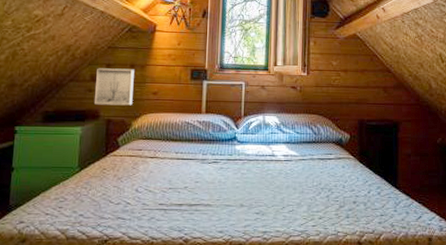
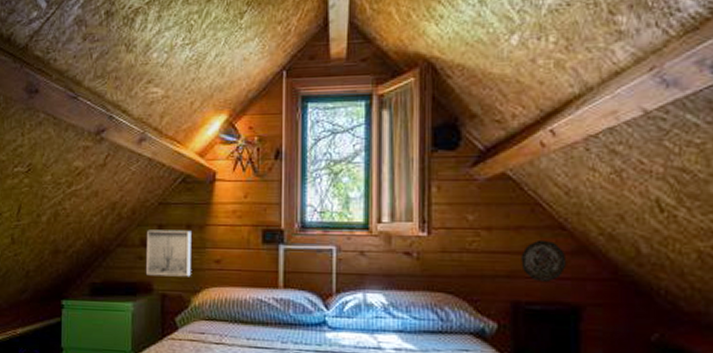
decorative plate: none [365,78,391,107] -> present [521,239,567,283]

